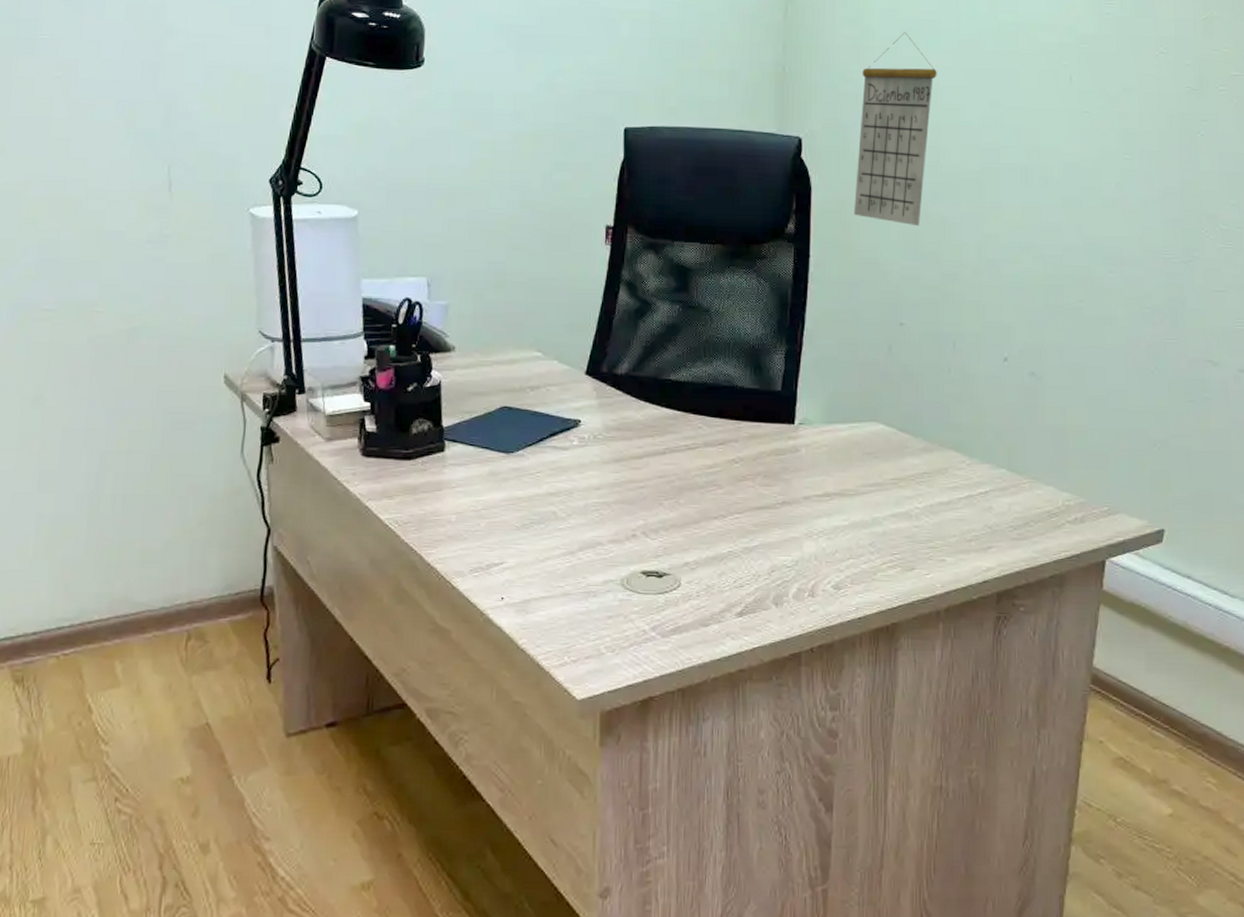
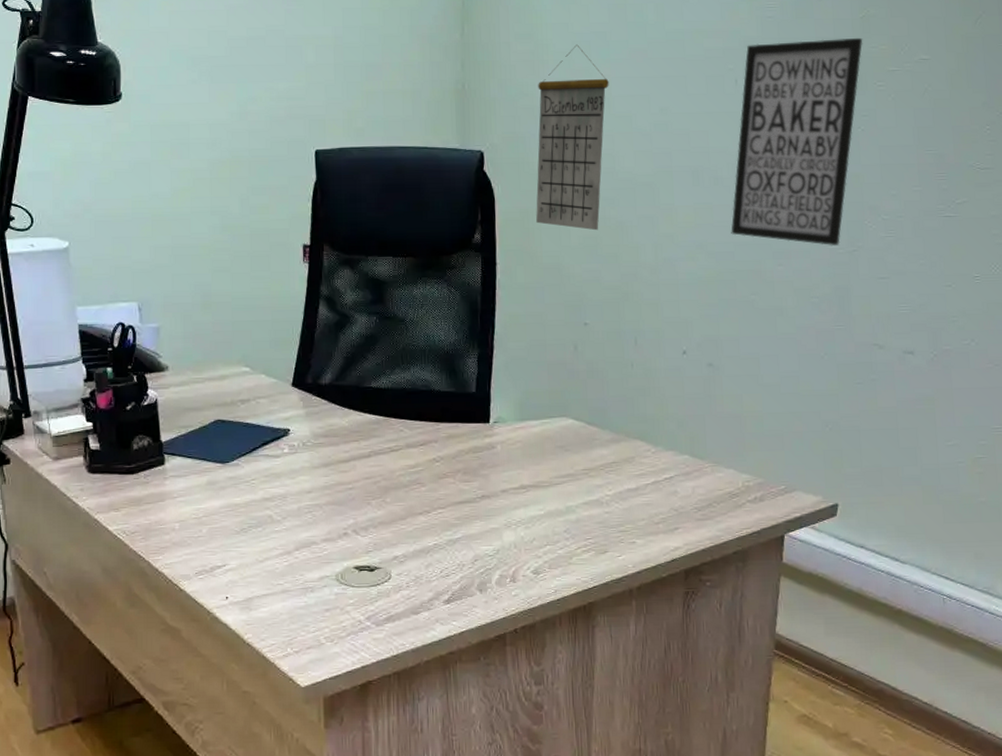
wall art: none [1059,39,1206,255] -> present [731,37,863,246]

